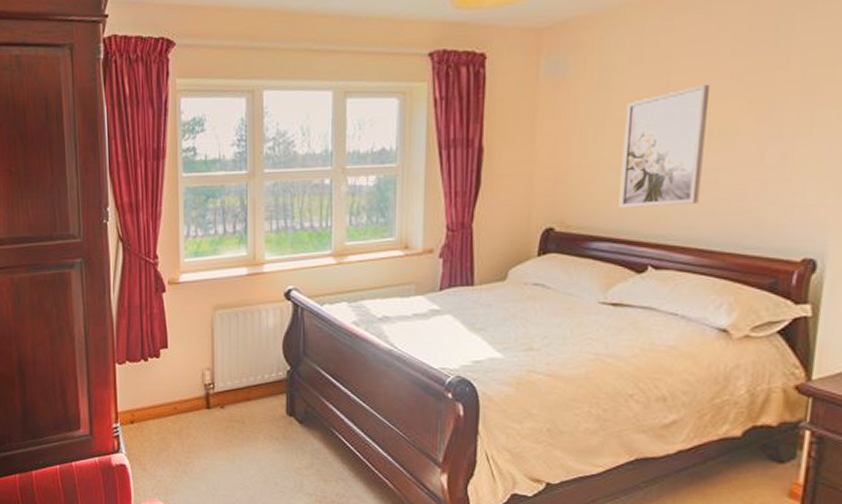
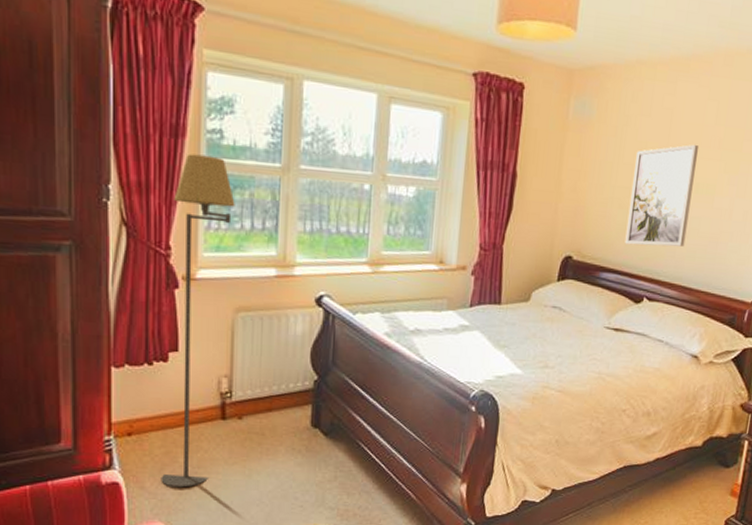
floor lamp: none [158,172,209,471] -> present [161,154,235,488]

